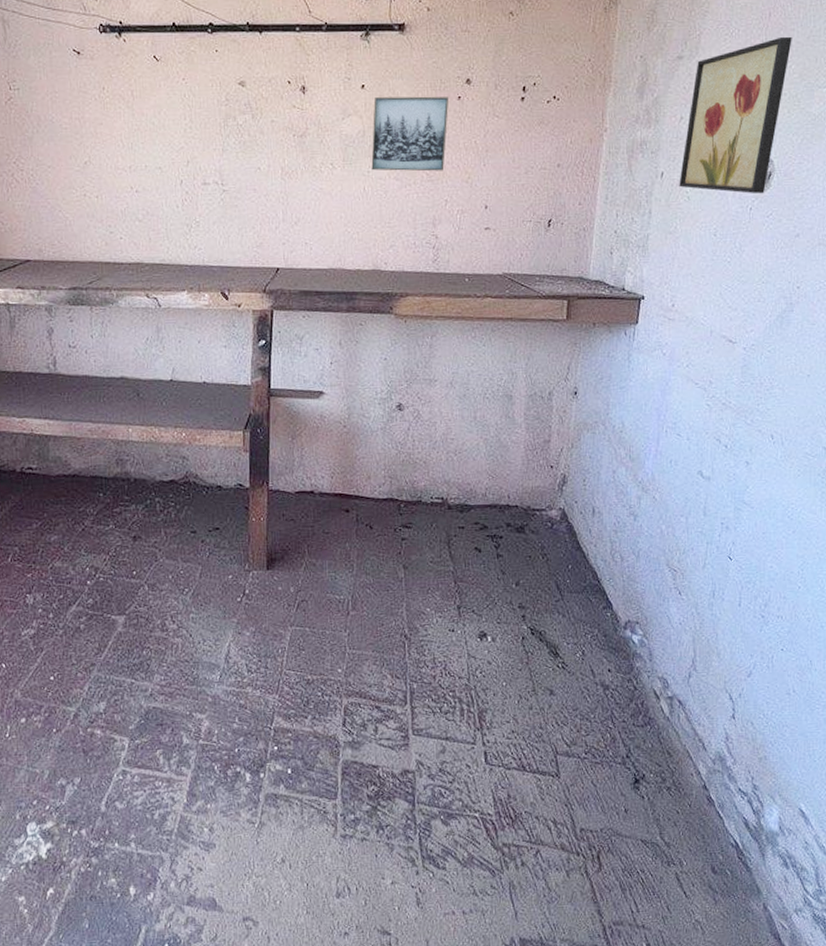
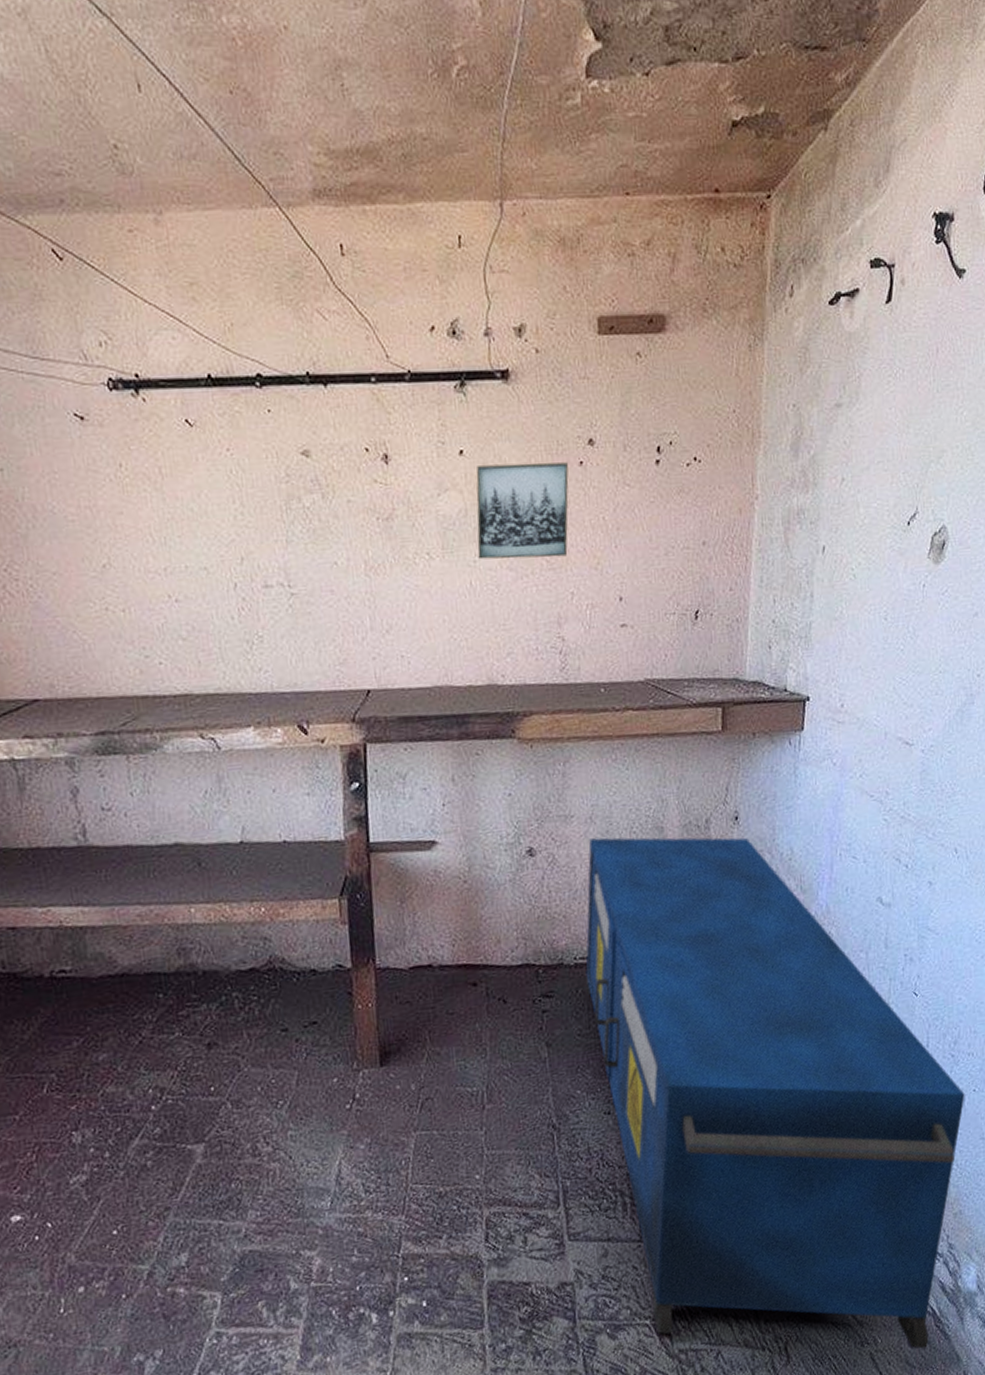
storage cabinet: none [440,400,773,877] -> present [586,837,965,1349]
wall art: present [679,36,792,194] -> none [843,376,963,568]

